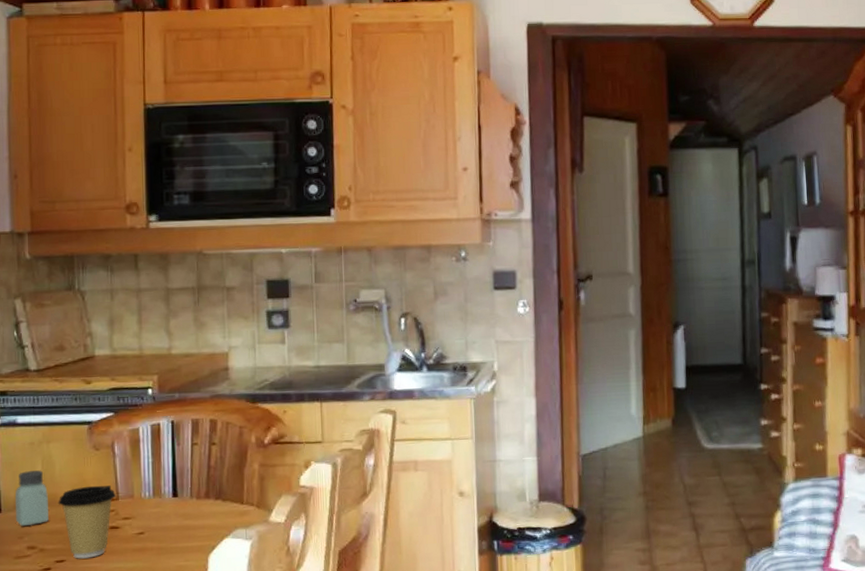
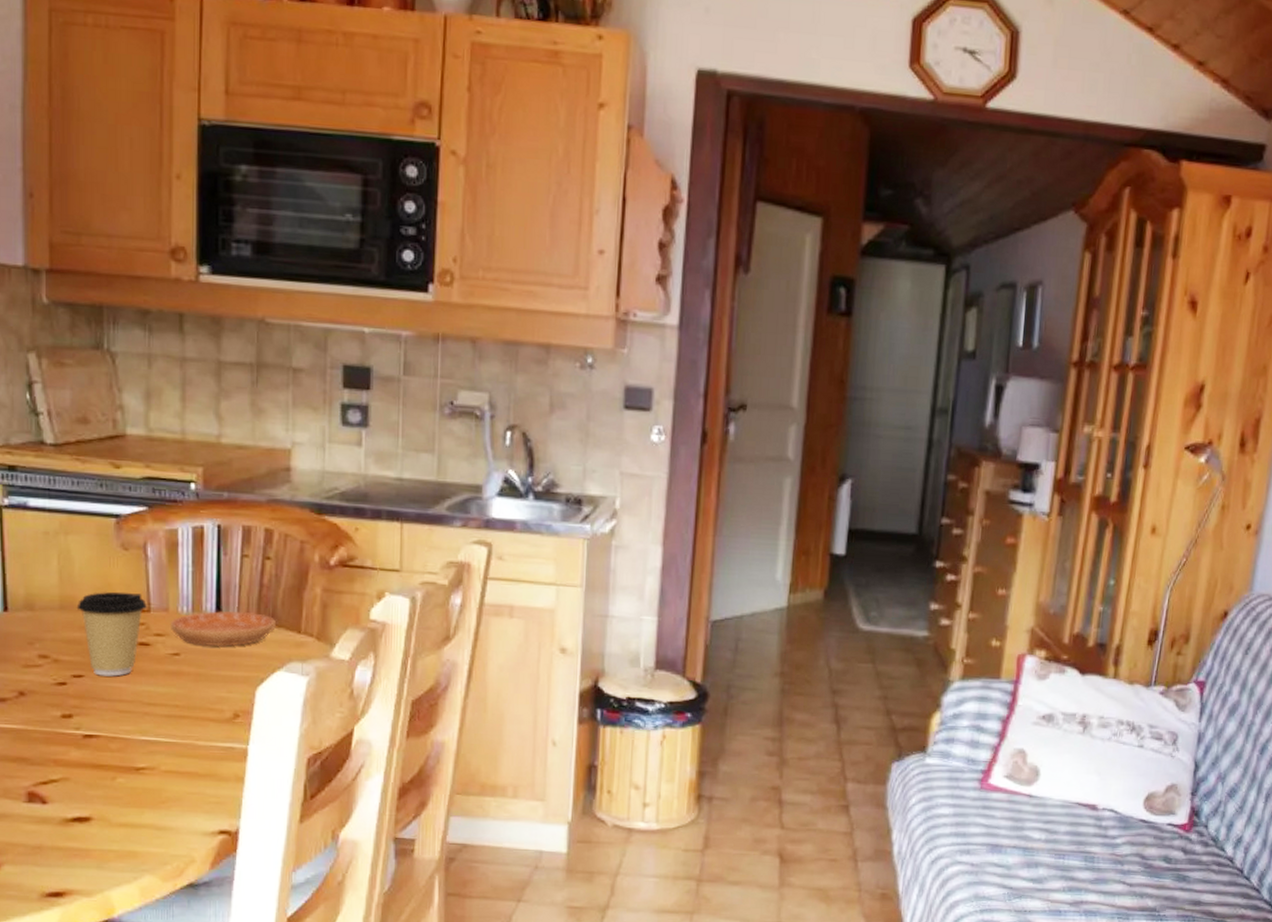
saltshaker: present [14,470,48,527] -> none [24,565,65,631]
saucer: none [135,491,222,524] -> present [169,611,276,647]

